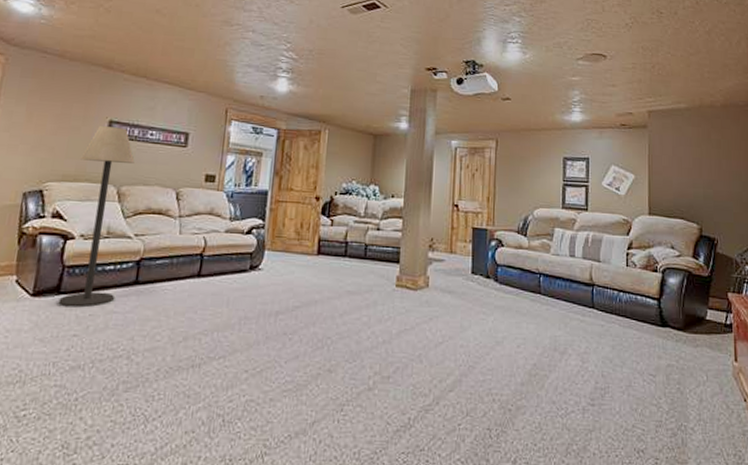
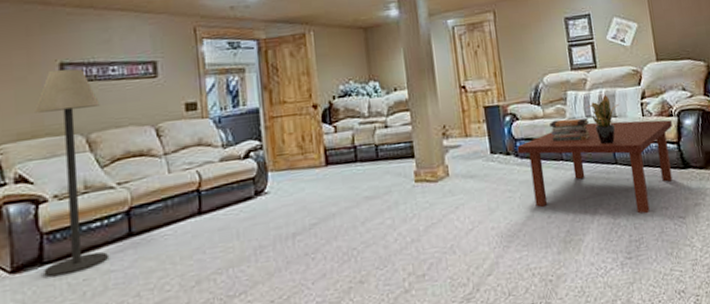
coffee table: none [498,262,655,364] -> present [517,120,673,214]
book stack: none [533,253,572,279] -> present [549,118,591,142]
potted plant: none [573,238,606,287] -> present [587,95,620,145]

